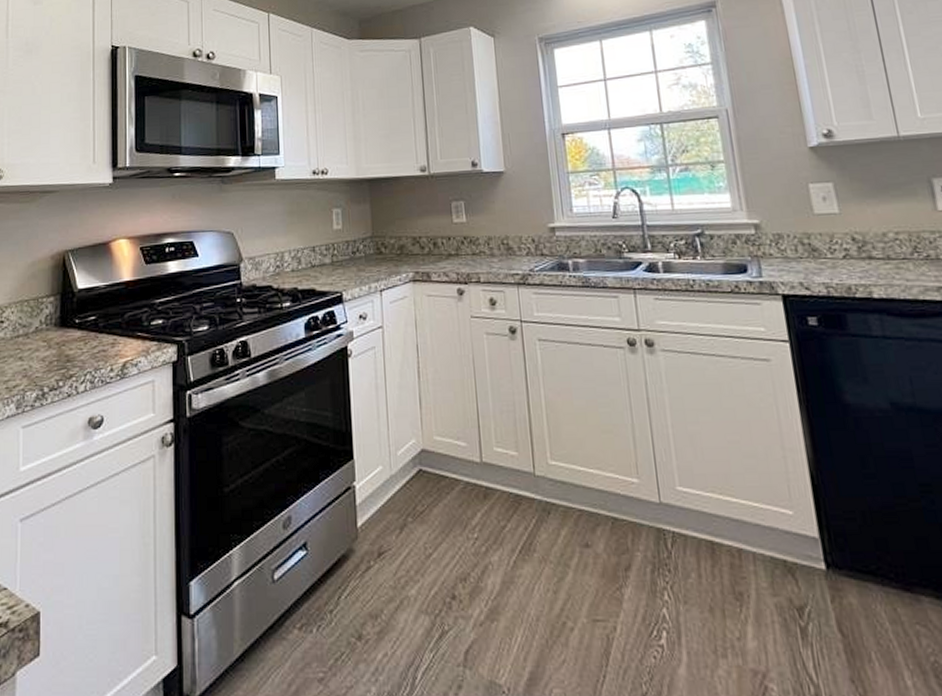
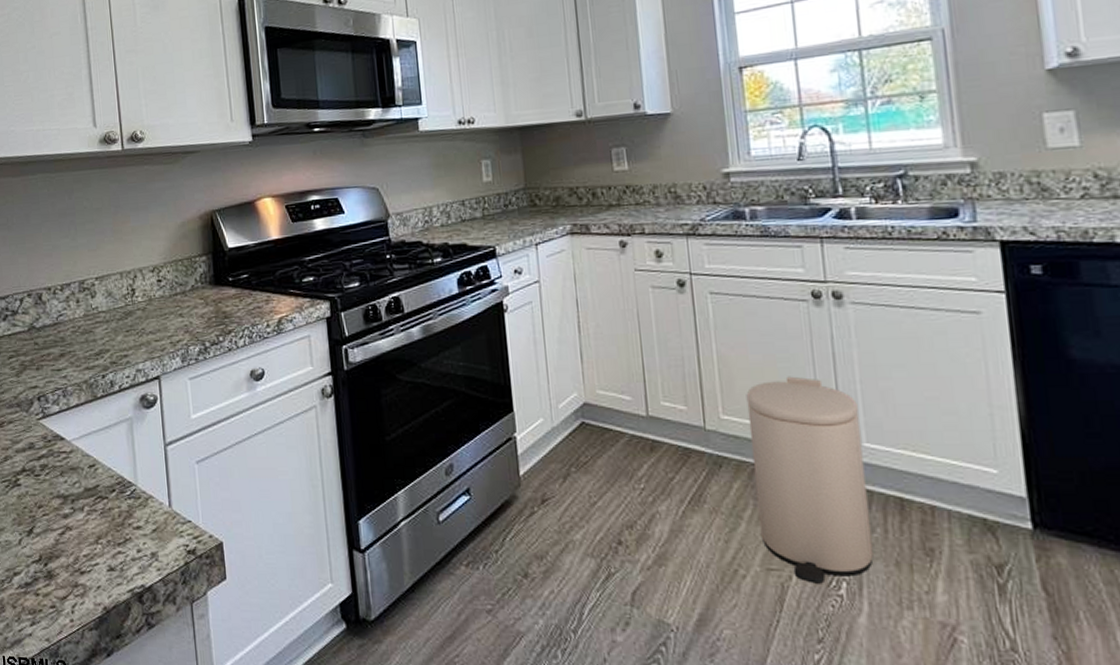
pedal bin: none [571,421,690,634] -> present [746,376,874,584]

